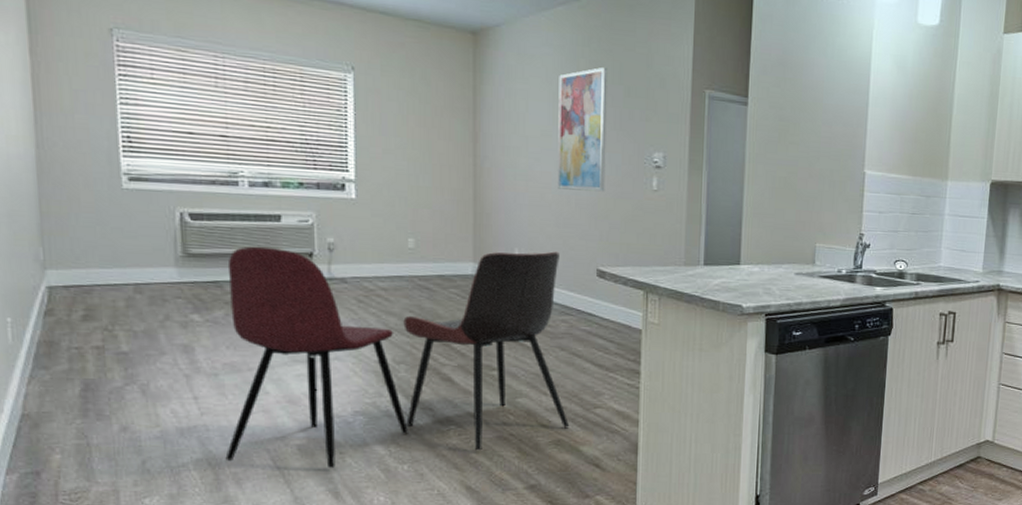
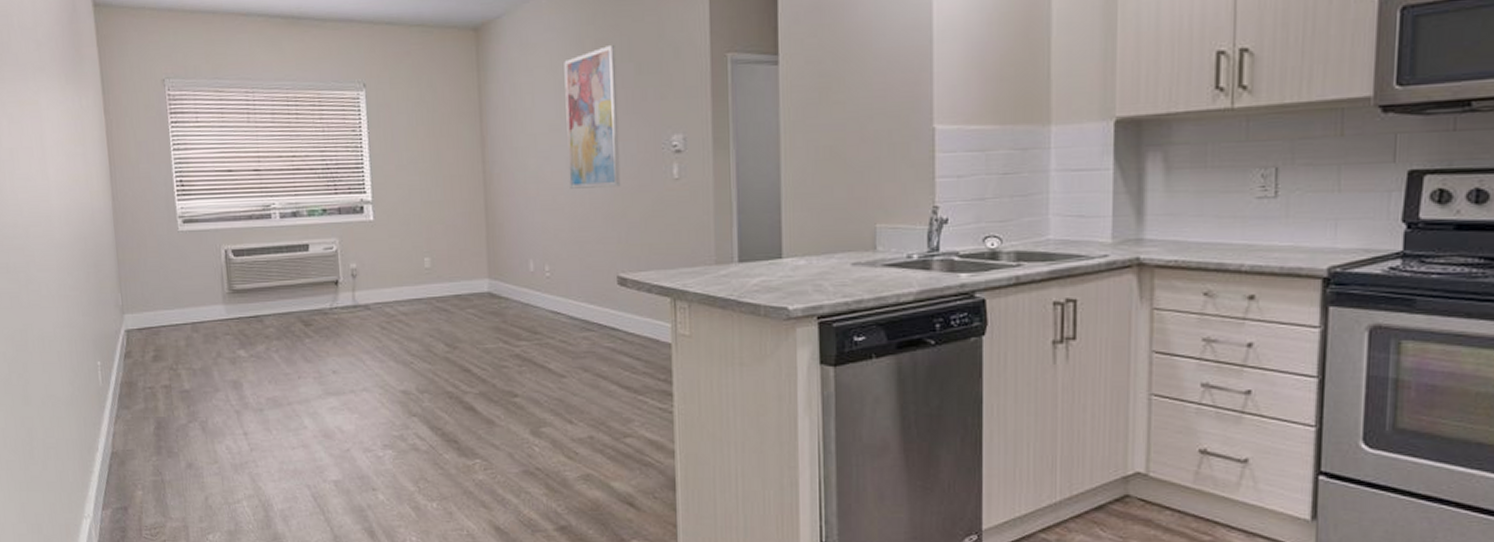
dining chair: present [225,246,408,469] -> none [266,277,435,506]
dining chair: present [403,251,570,451] -> none [424,259,599,487]

